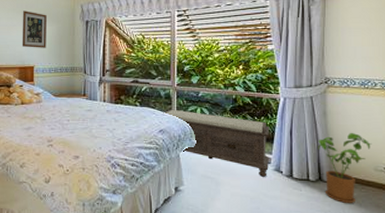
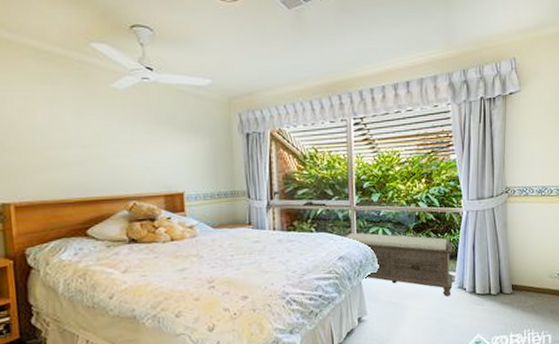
wall art: present [22,11,47,48] -> none [164,122,198,170]
house plant: present [318,132,372,203] -> none [499,241,548,313]

